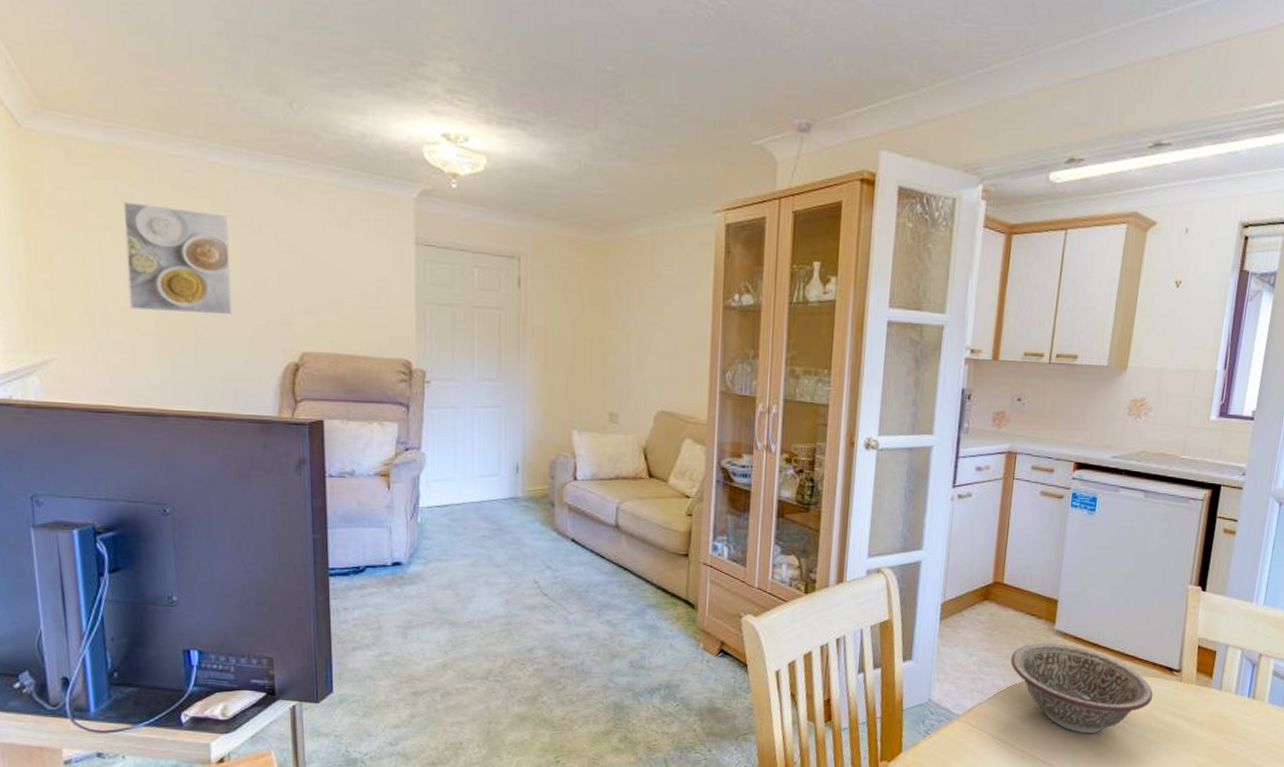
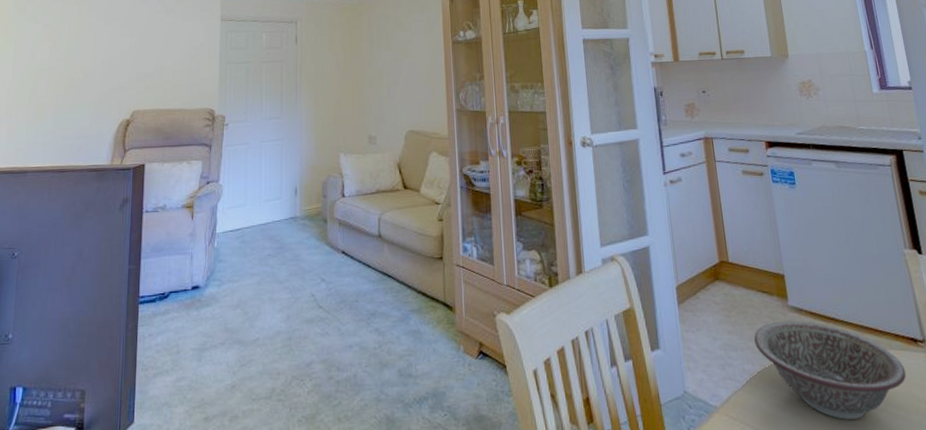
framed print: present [123,202,233,315] -> none [12,13,89,90]

